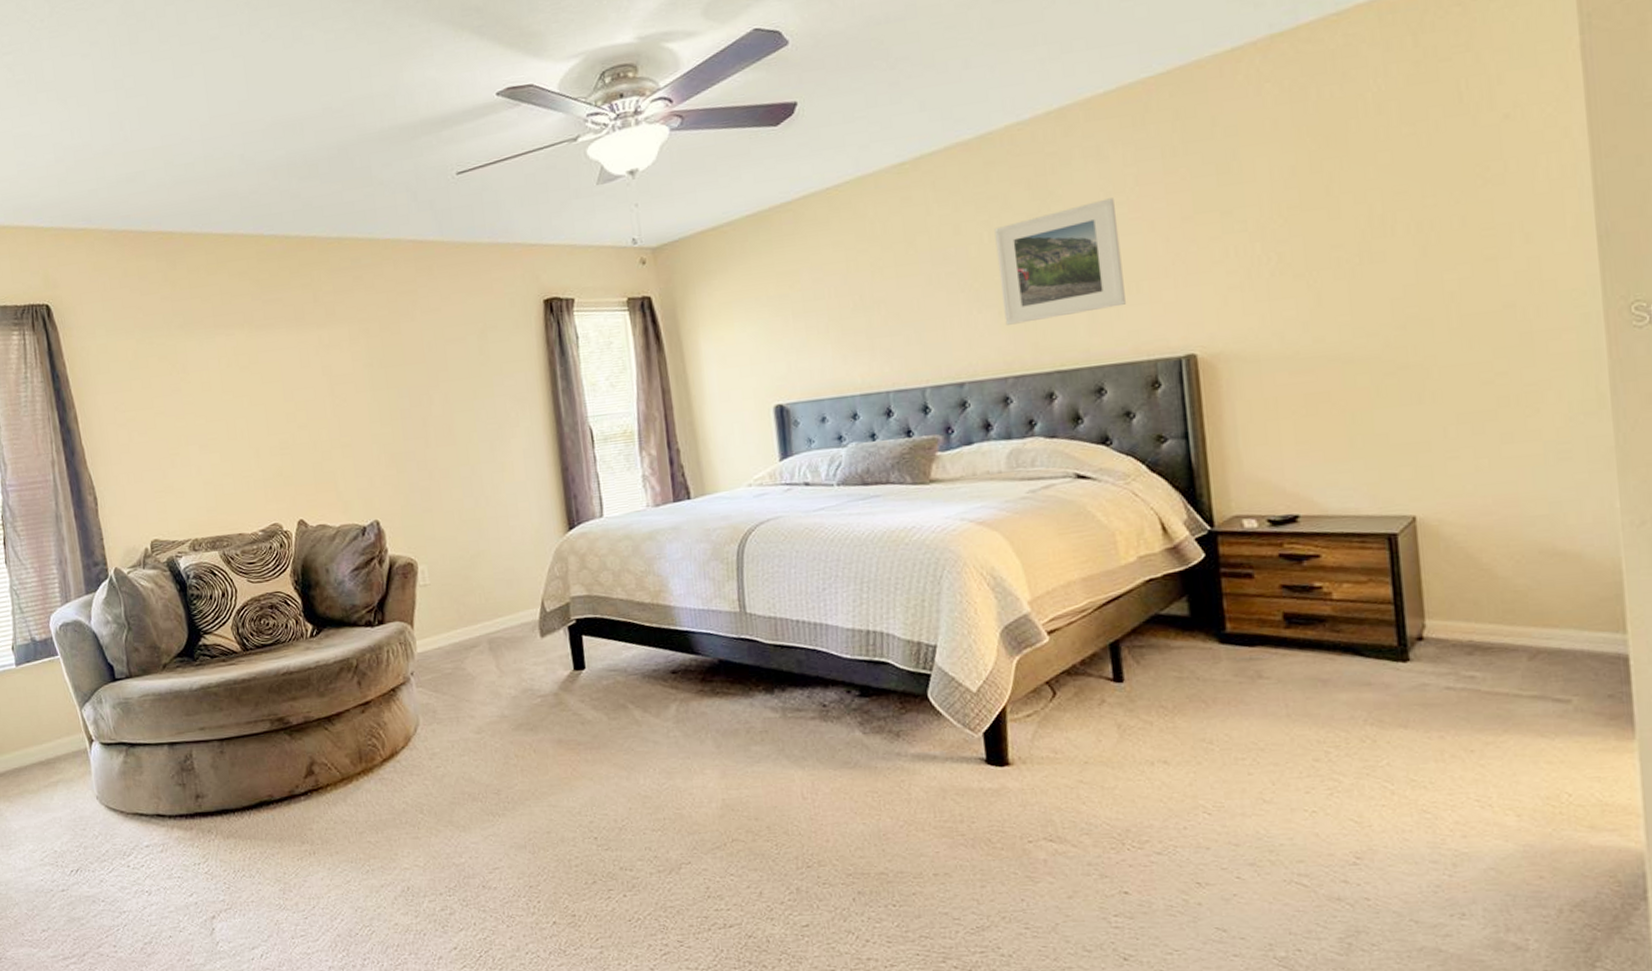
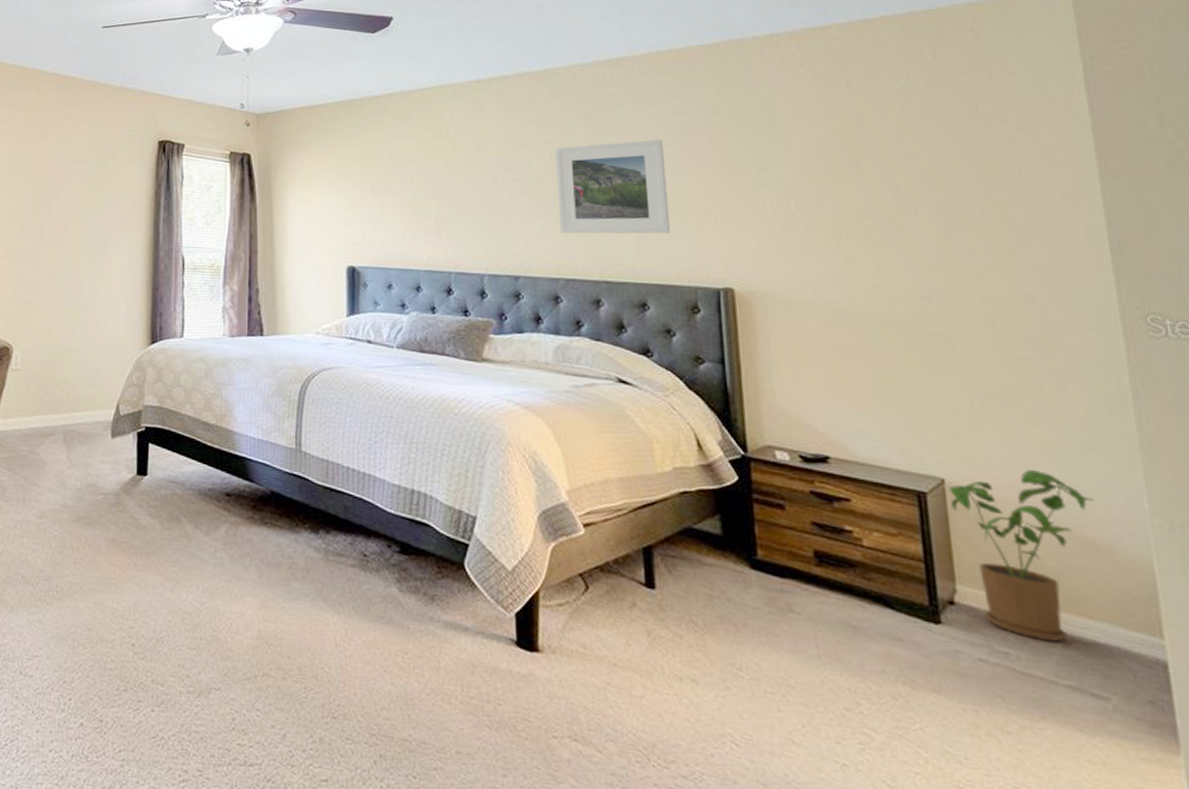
house plant: none [1421,489,1567,658] -> present [949,470,1095,642]

